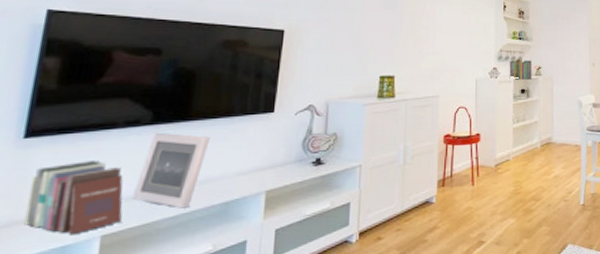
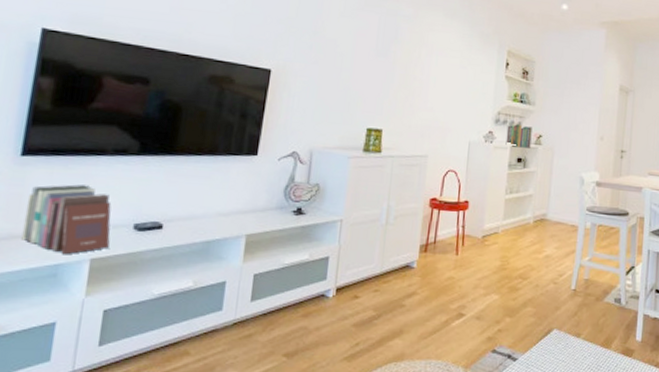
picture frame: present [131,132,210,209] -> none [118,163,194,242]

